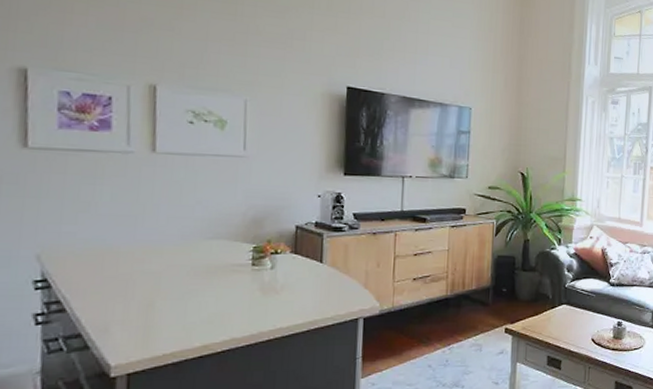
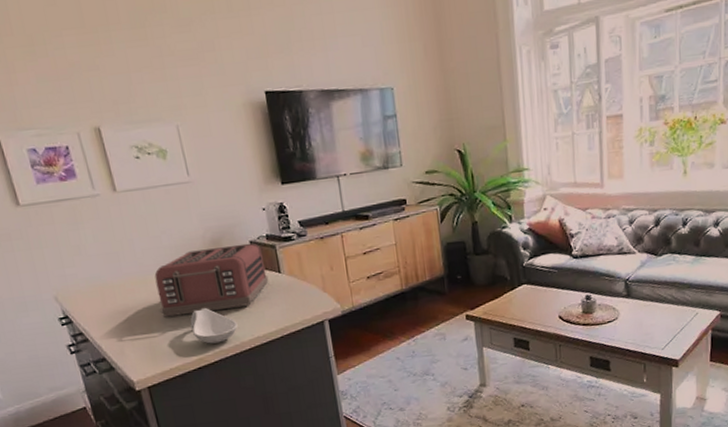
toaster: none [169,227,308,295] -> present [154,243,269,317]
spoon rest: none [202,290,260,330] -> present [190,308,238,344]

